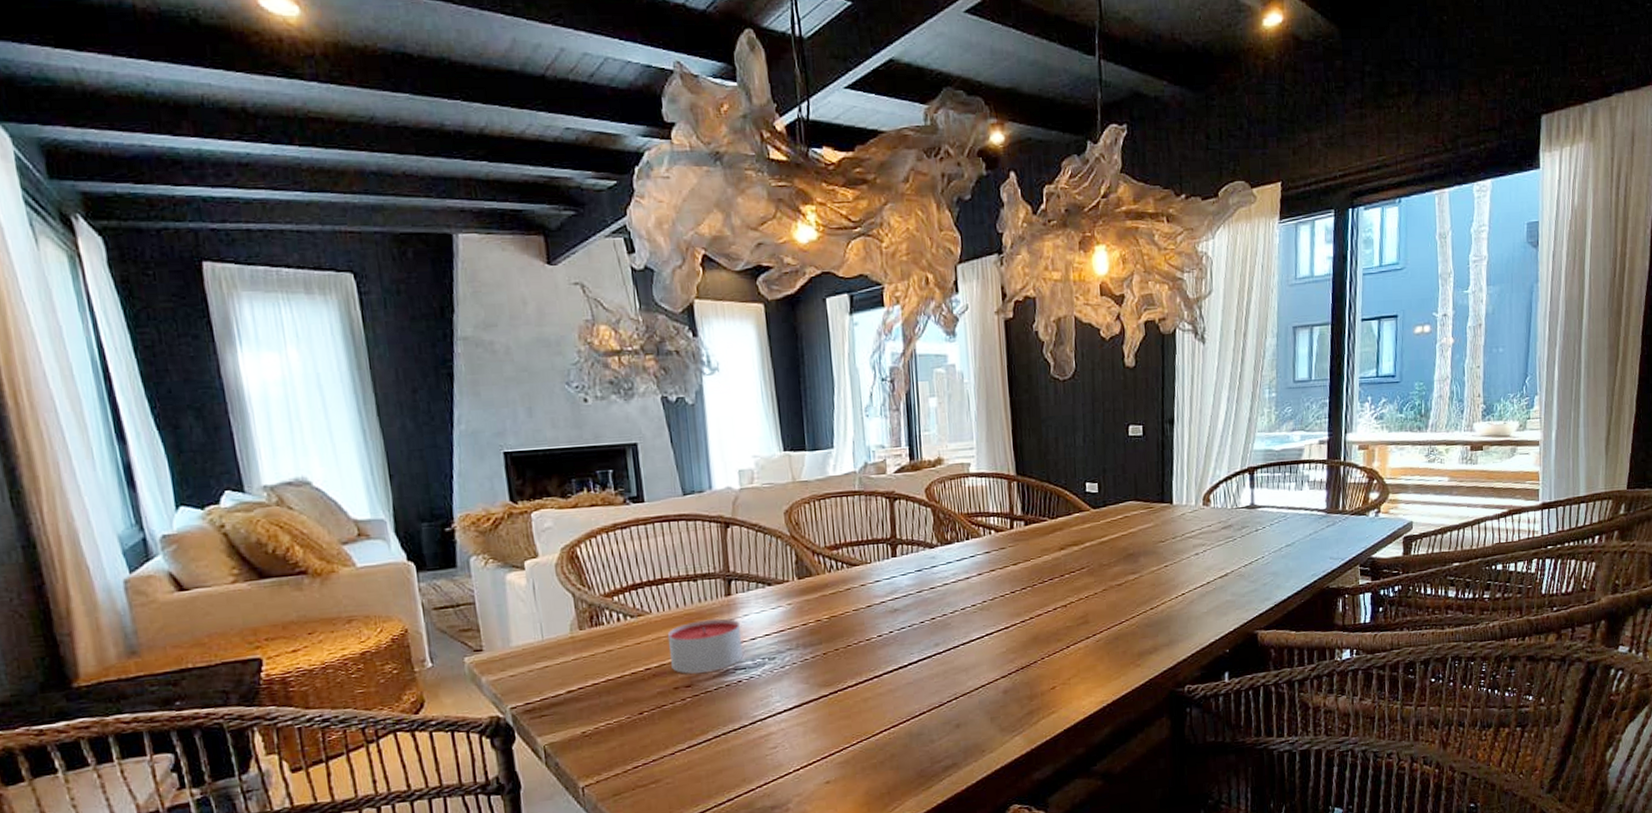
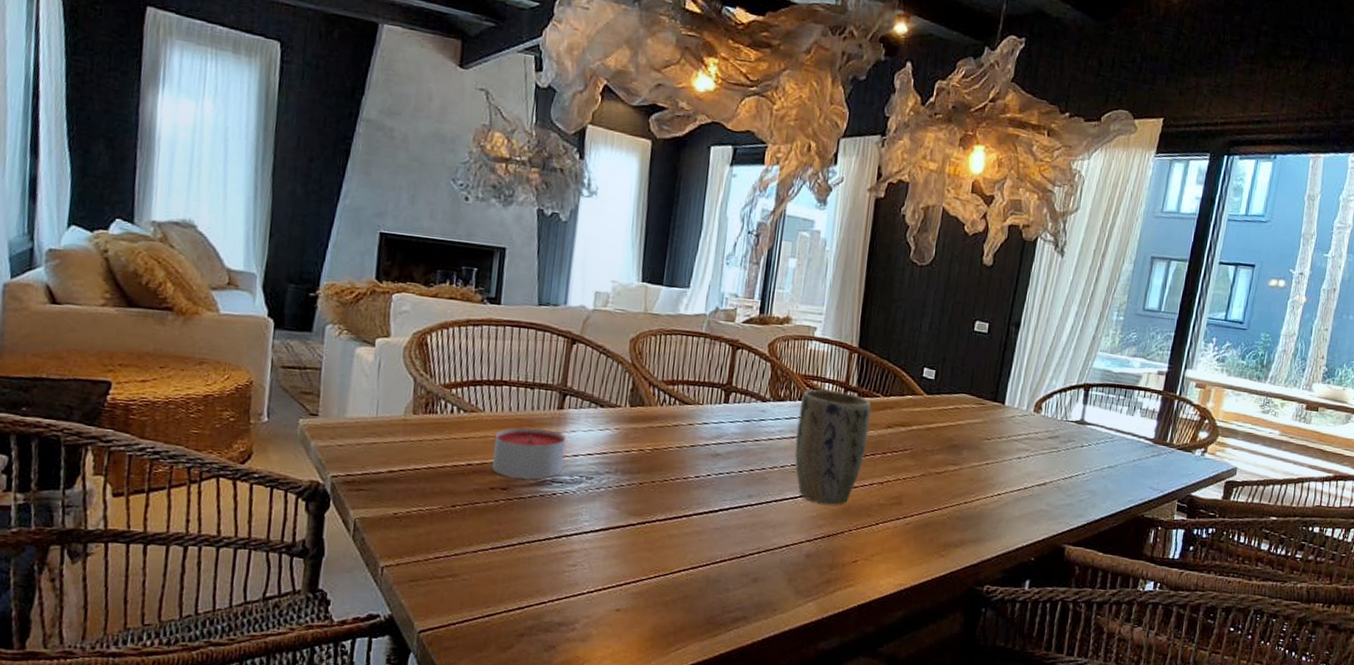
plant pot: none [968,523,1043,638] -> present [795,389,871,505]

